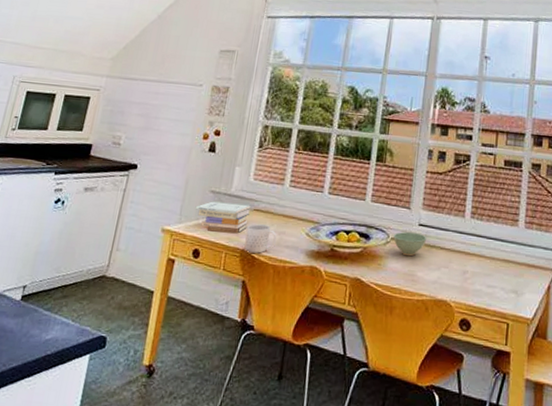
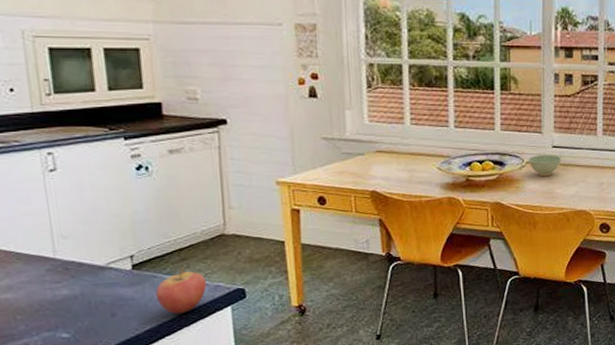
fruit: none [30,303,77,356] -> present [156,266,207,315]
books: present [195,201,251,234] -> none [308,147,372,178]
mug: present [244,224,277,254] -> none [371,165,407,194]

